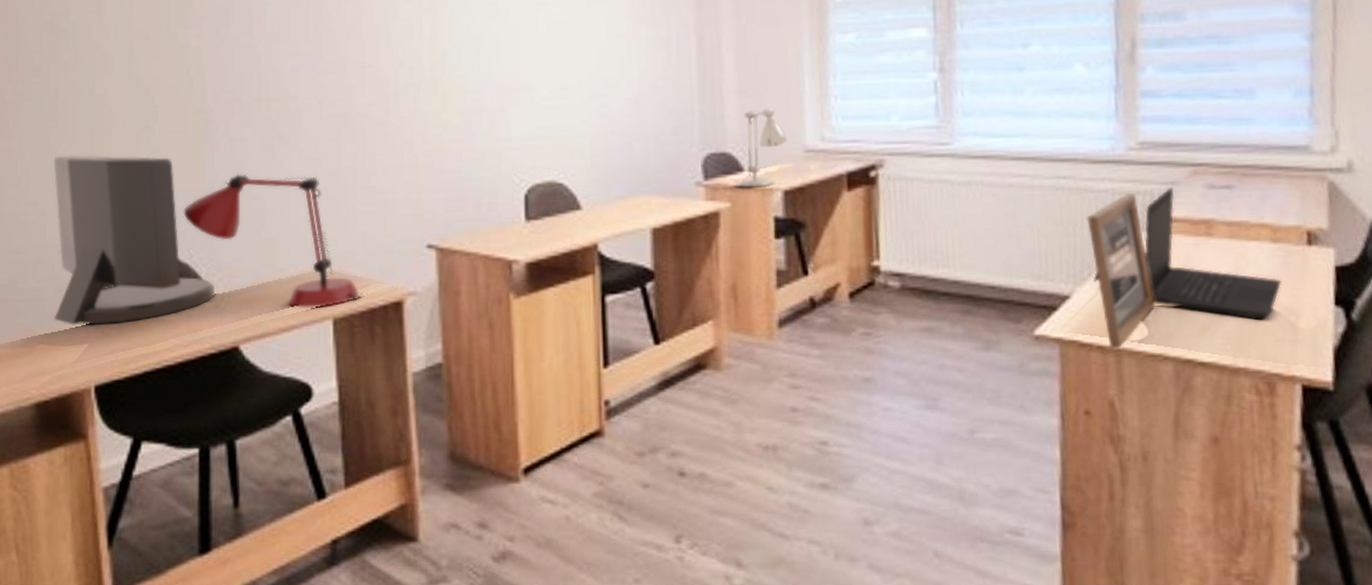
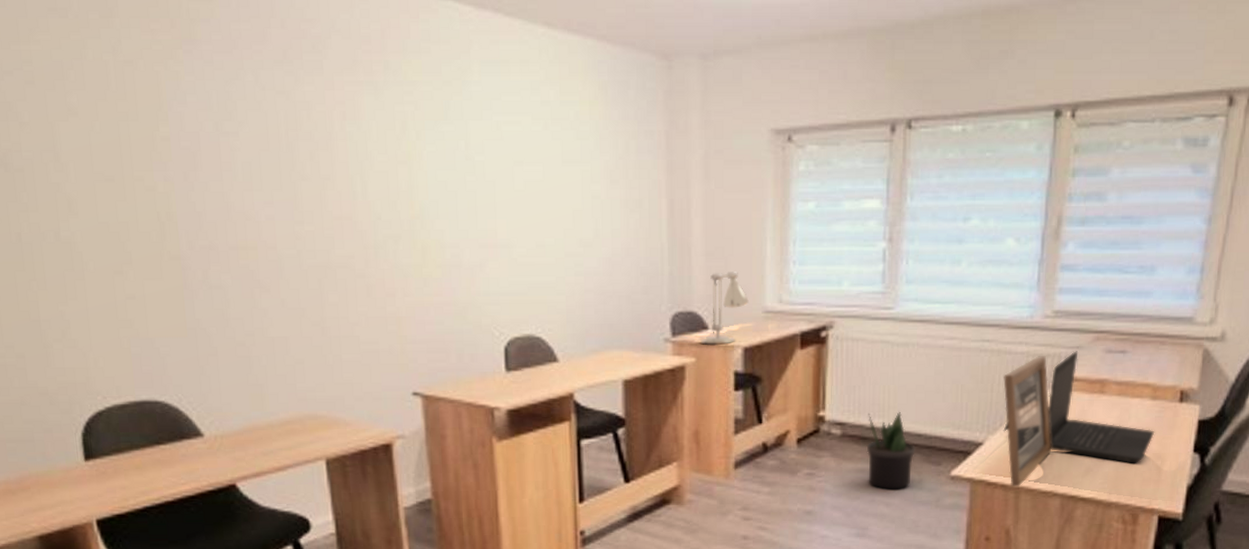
monitor: present [53,155,215,325] -> none [25,299,208,464]
desk lamp: present [183,174,363,308] -> none [168,322,353,449]
planter: none [930,259,989,352] -> present [866,411,915,489]

